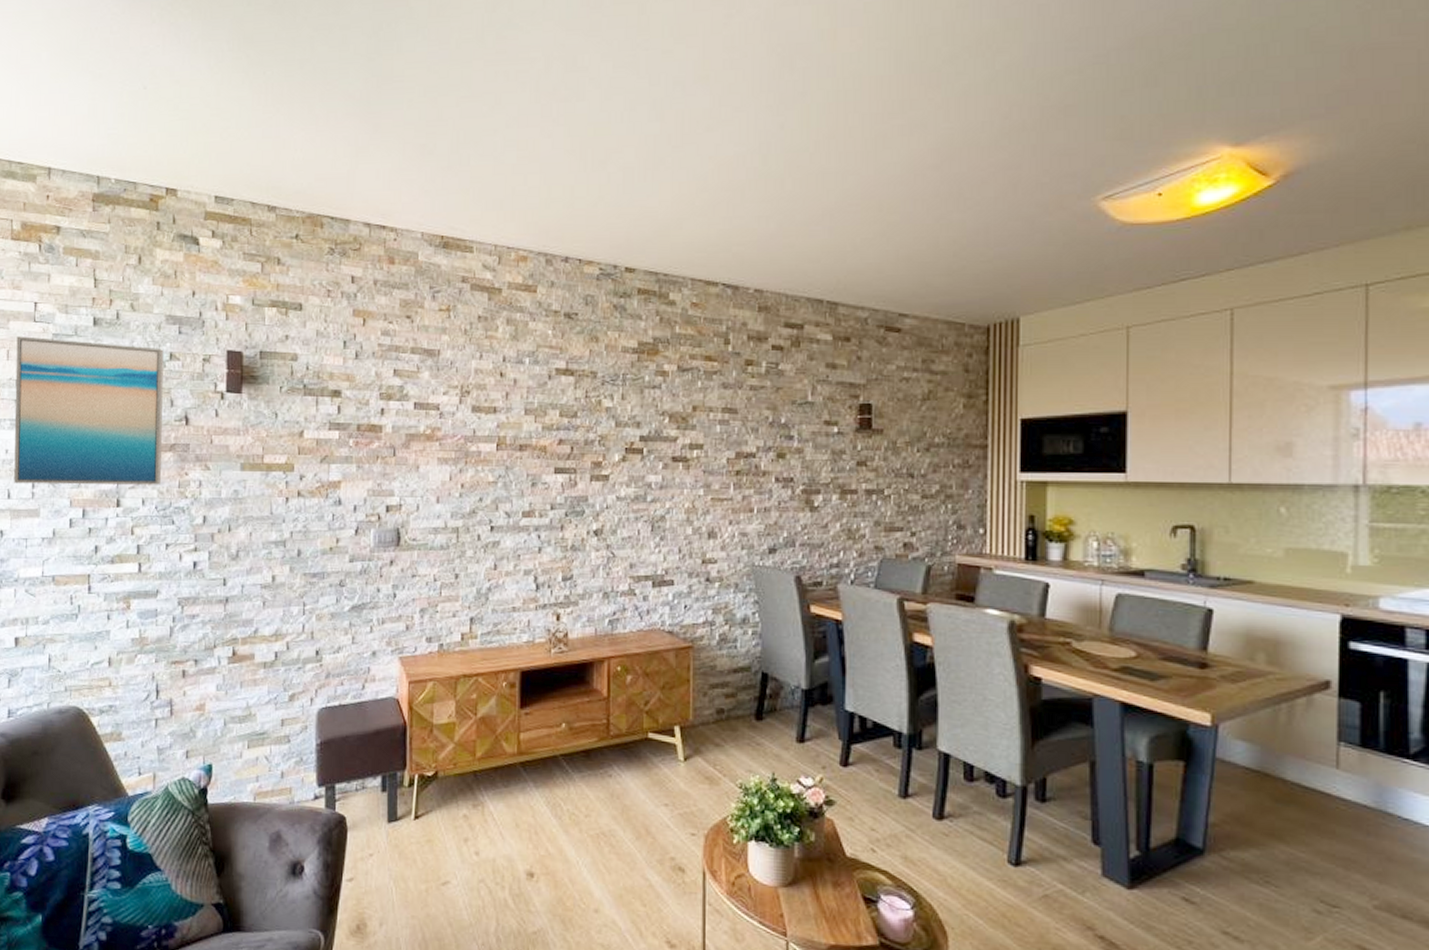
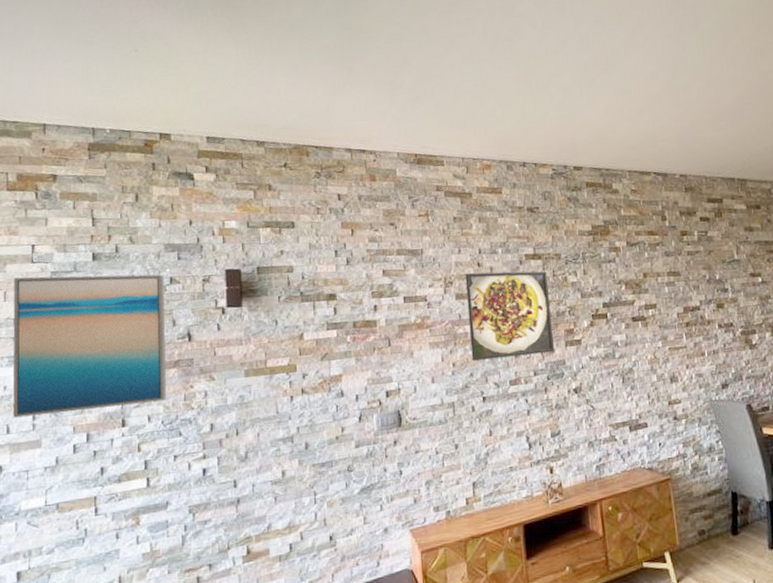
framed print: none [483,383,578,486] -> present [465,271,554,361]

